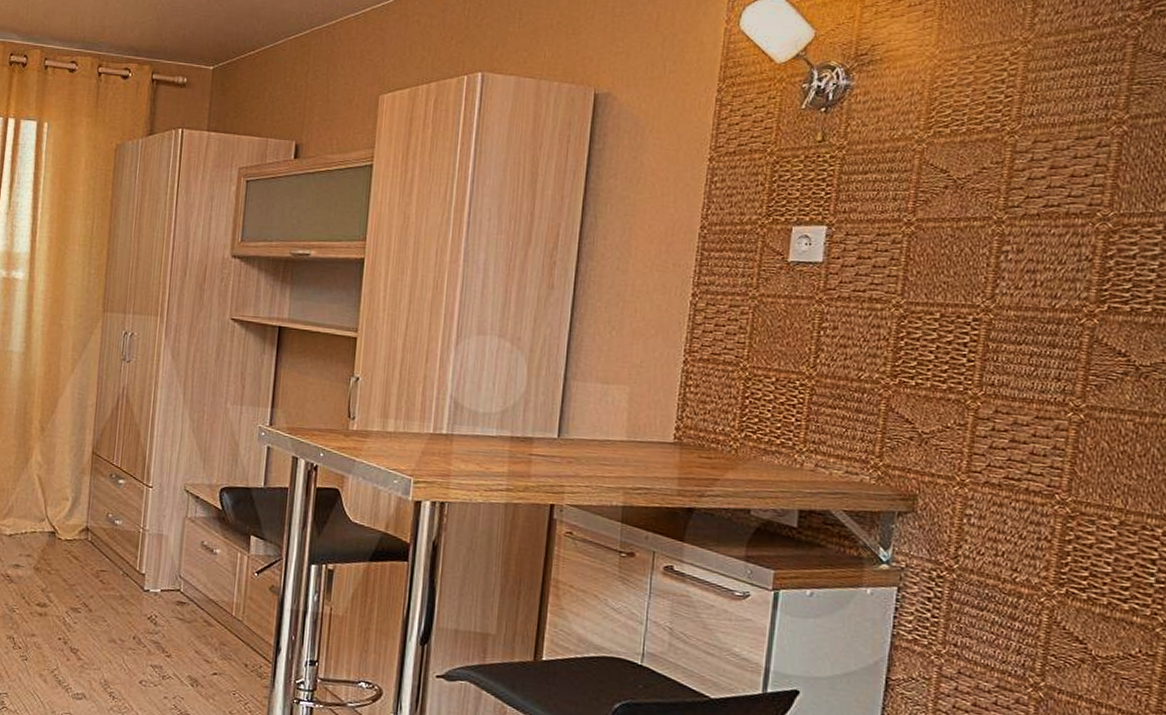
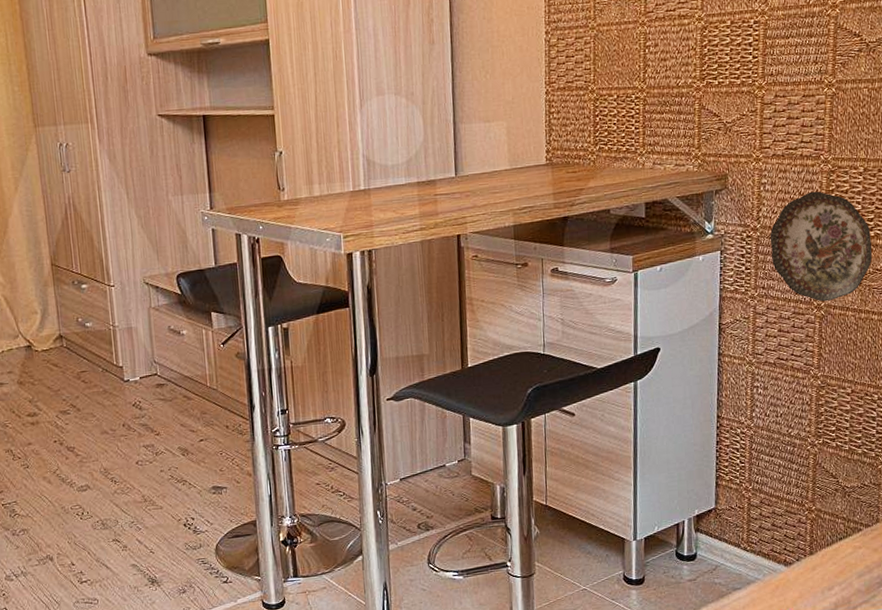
decorative plate: none [970,537,1124,682] -> present [770,191,872,302]

